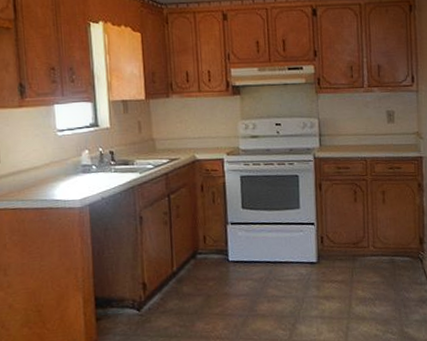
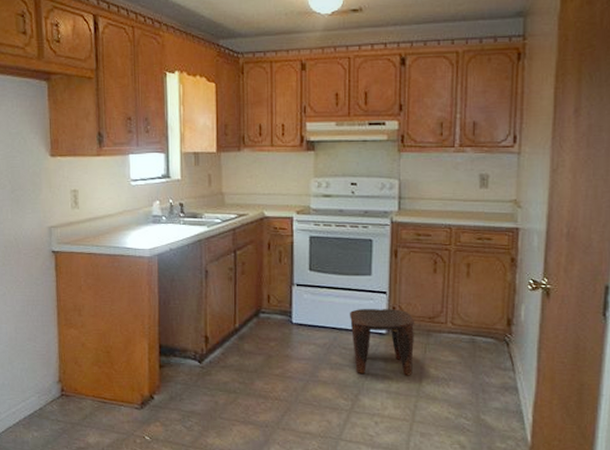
stool: none [281,238,343,303] -> present [349,309,415,376]

